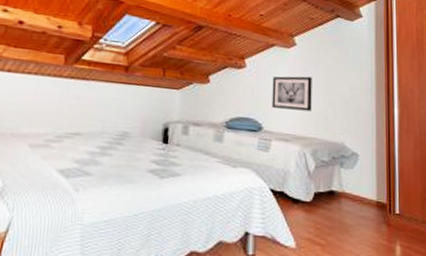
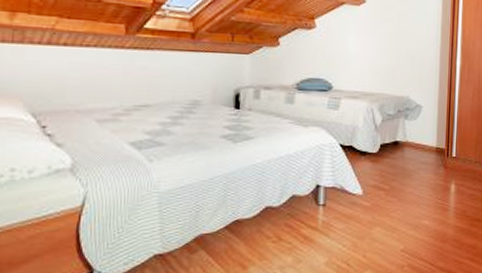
wall art: present [272,76,312,112] -> none [341,33,381,68]

